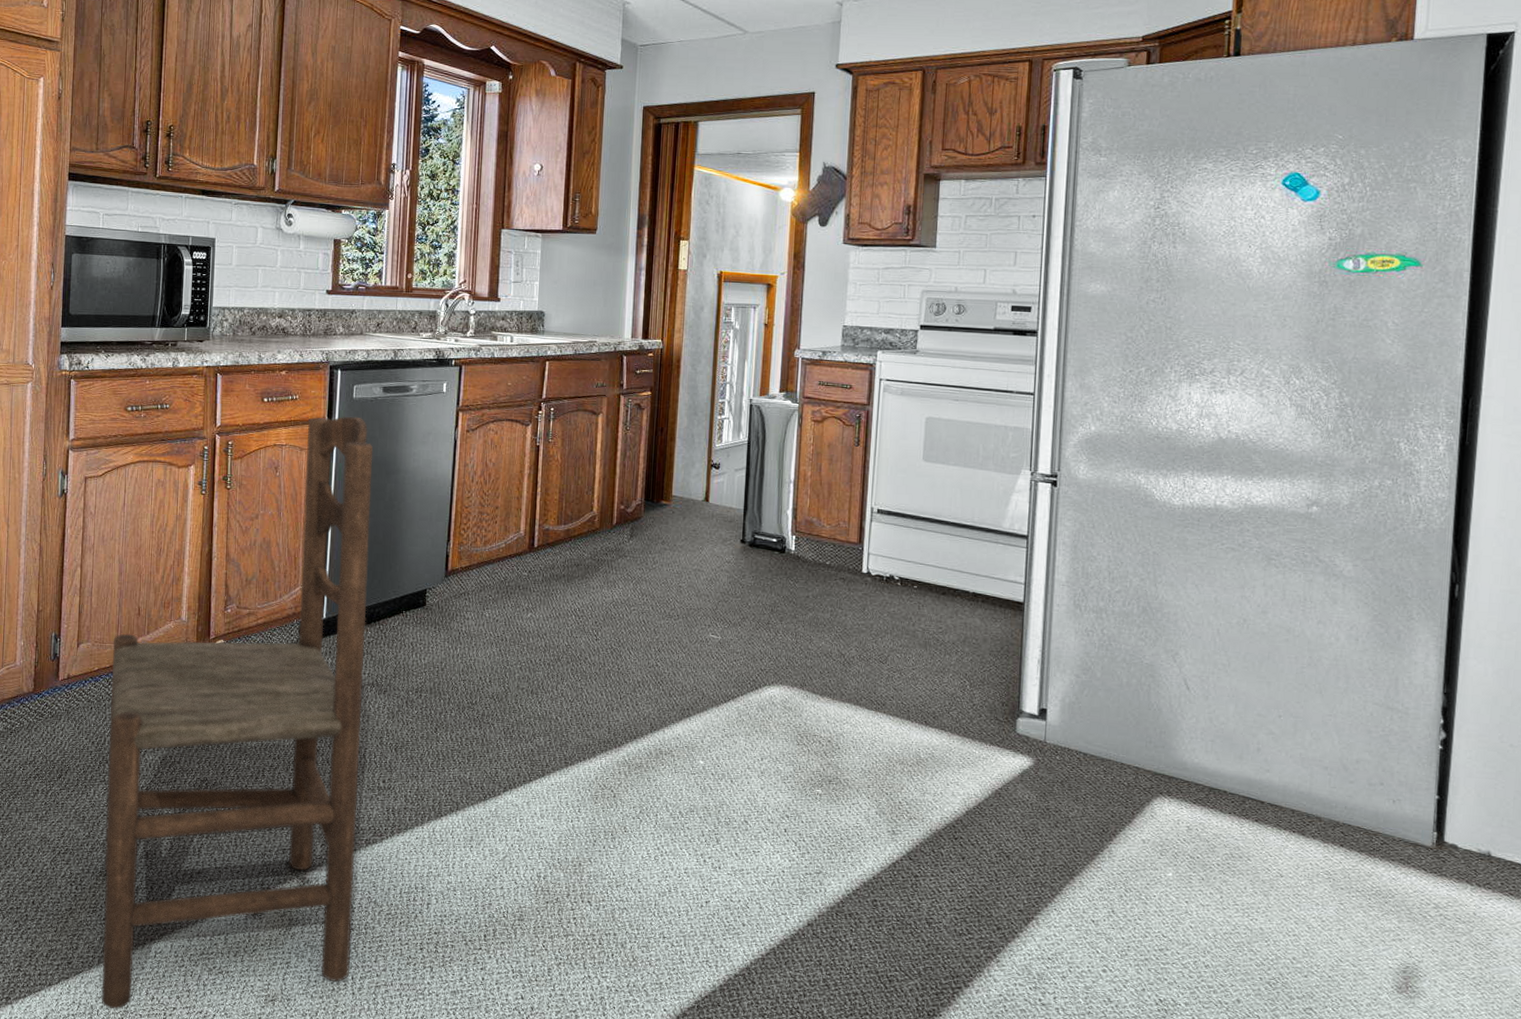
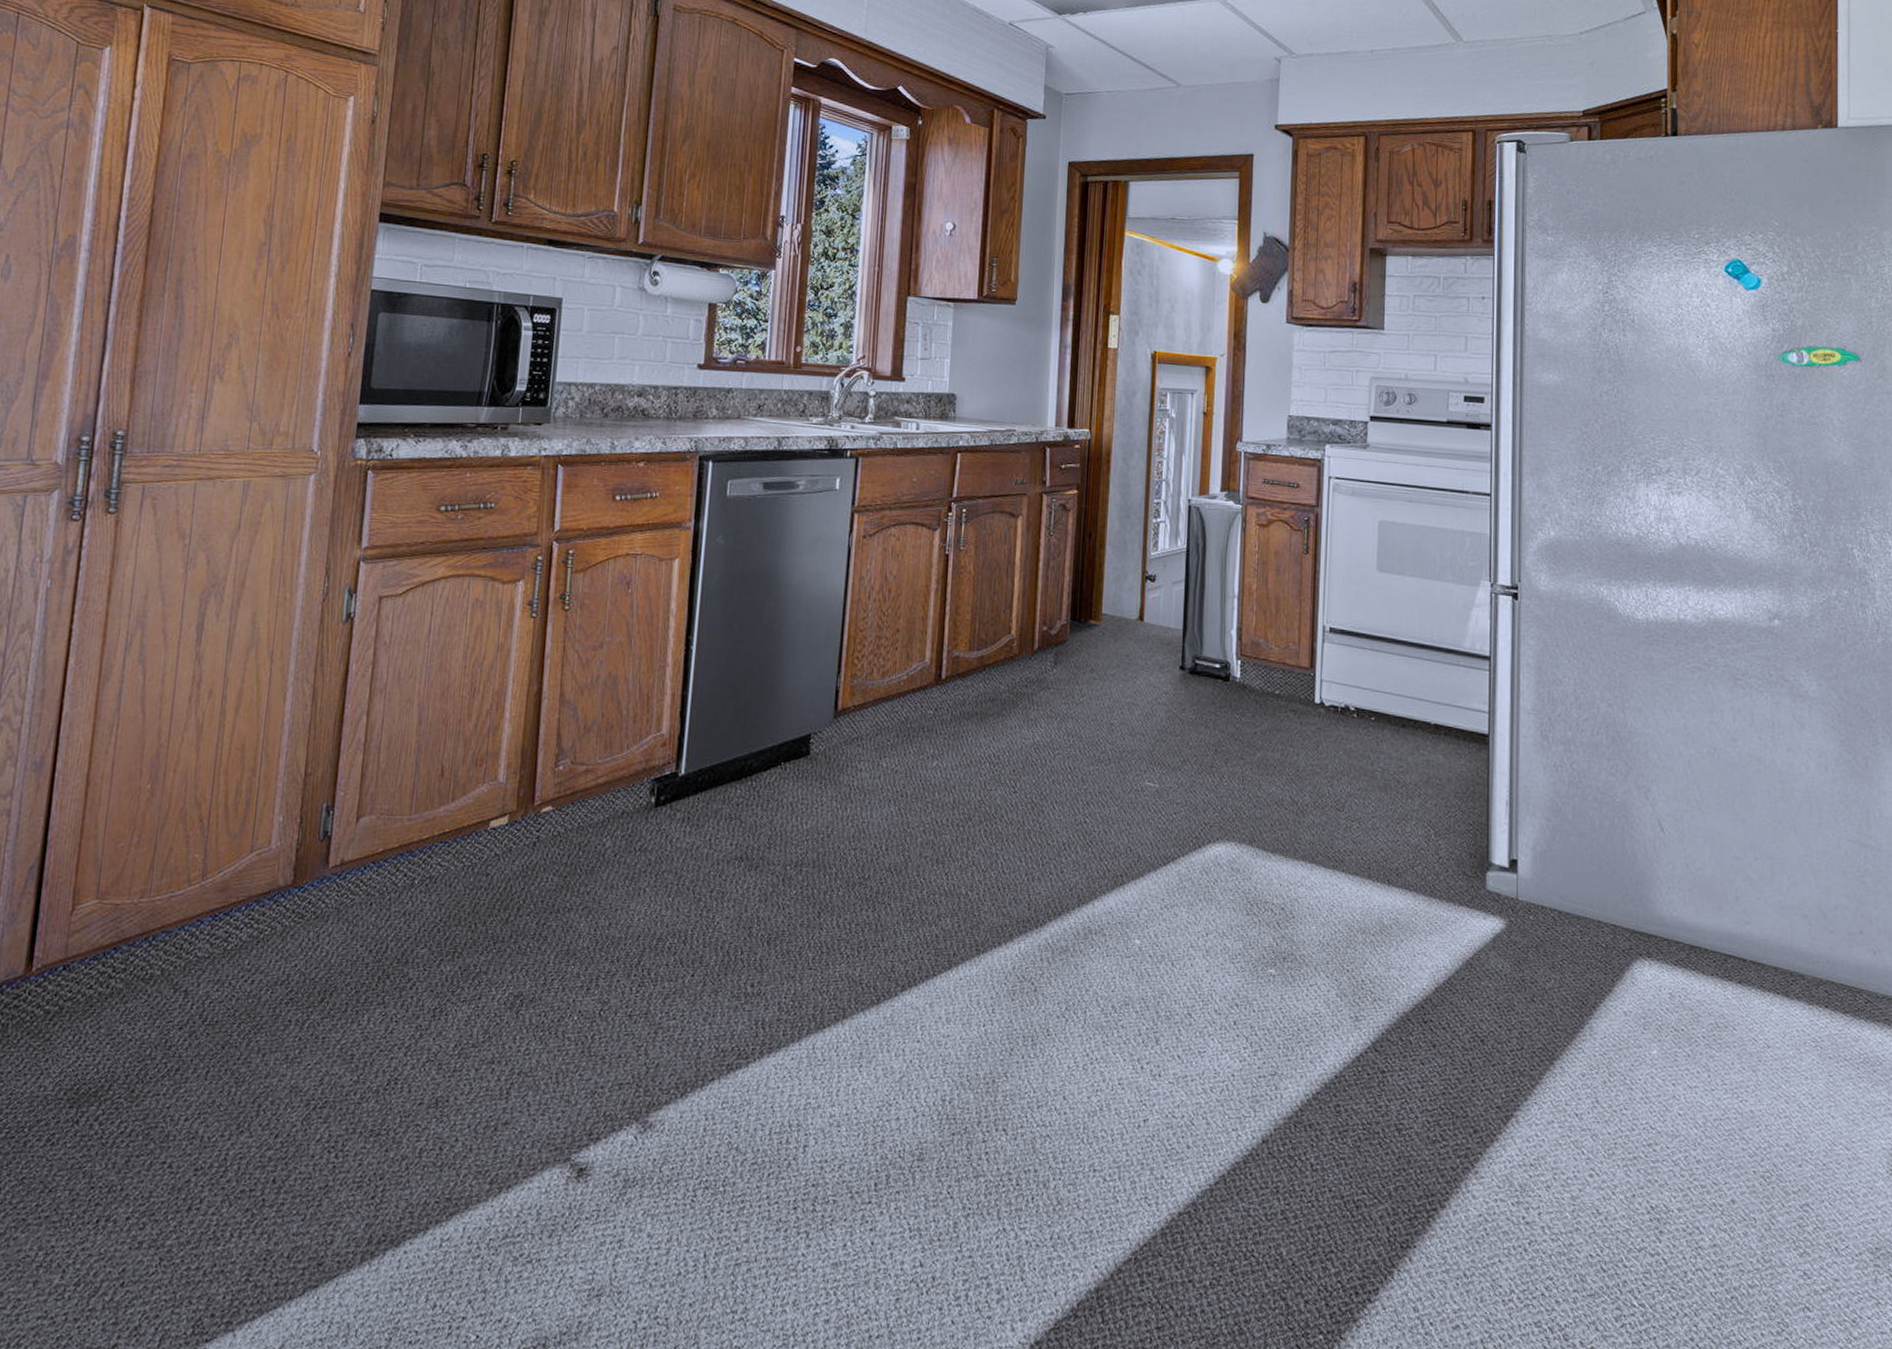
dining chair: present [101,416,374,1009] -> none [362,518,750,1327]

